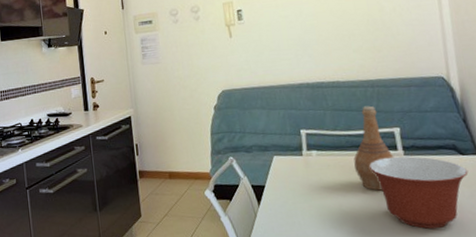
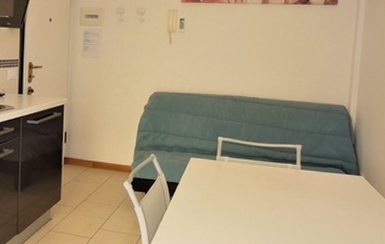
vase: present [353,105,394,191] -> none [258,123,292,197]
mixing bowl: present [368,156,469,229] -> none [270,169,349,232]

